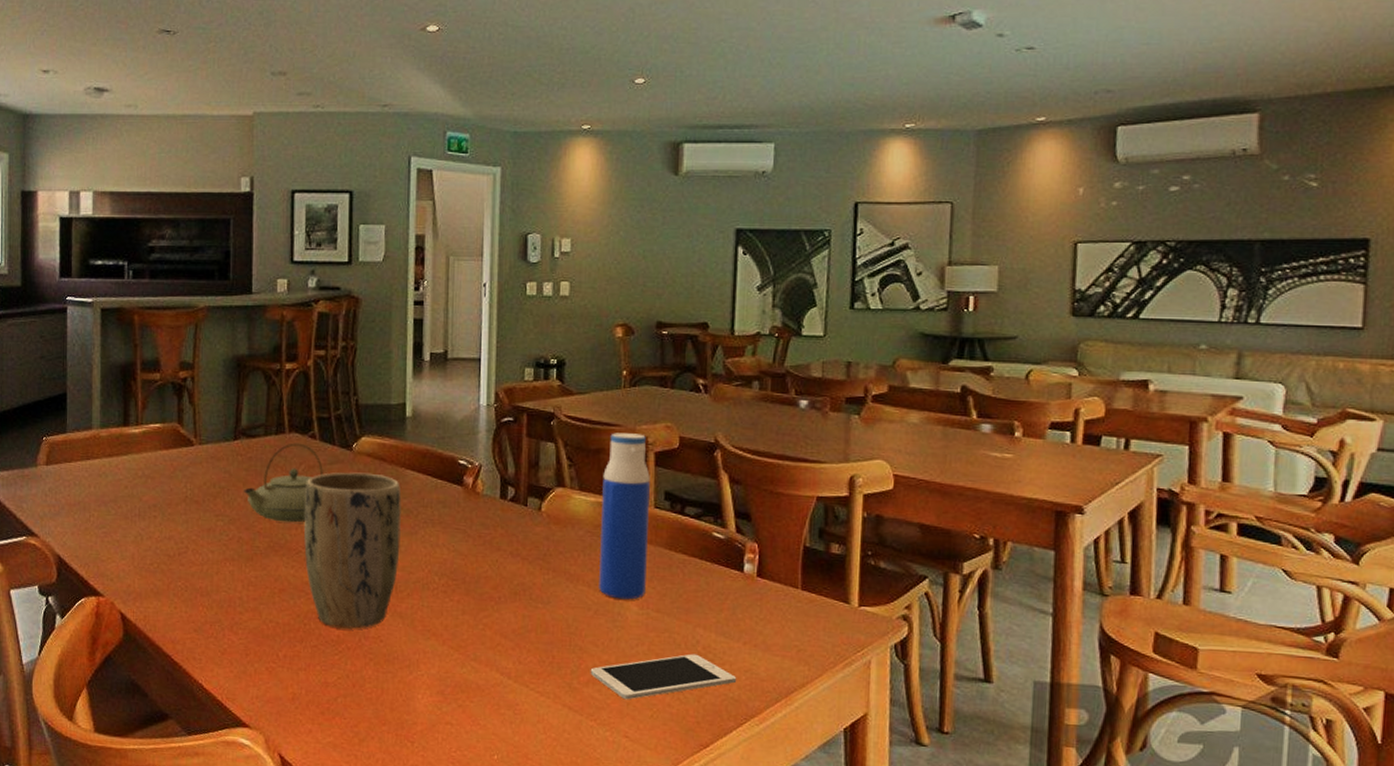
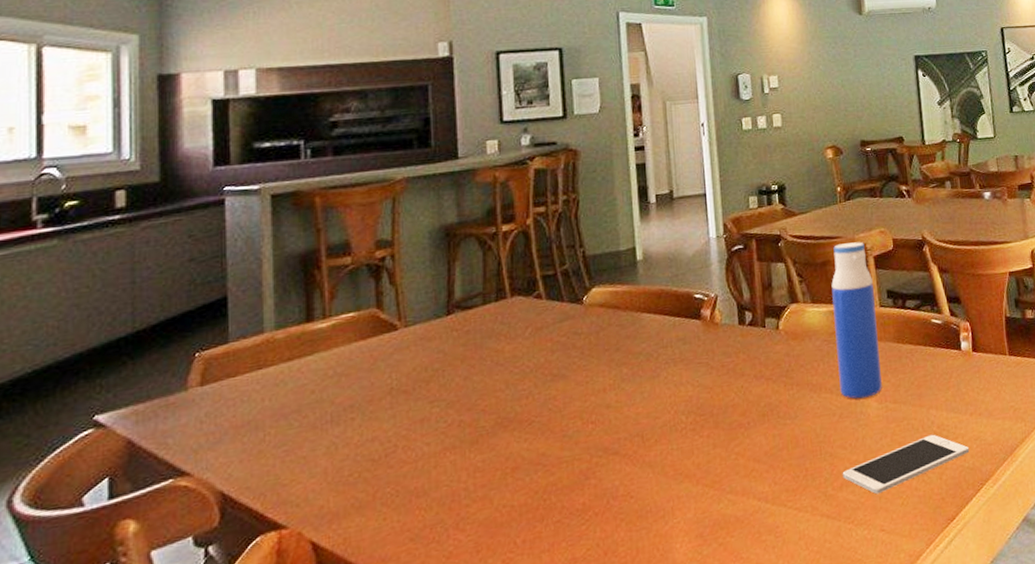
teapot: present [244,443,323,523] -> none [462,305,553,395]
plant pot: present [304,472,401,629] -> none [534,323,643,496]

